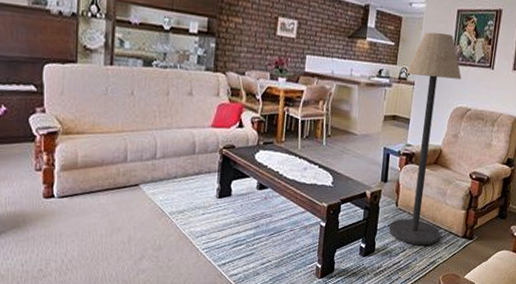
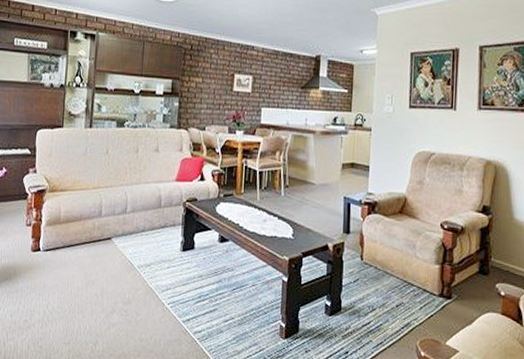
floor lamp: present [389,32,462,245] -> none [355,77,422,305]

